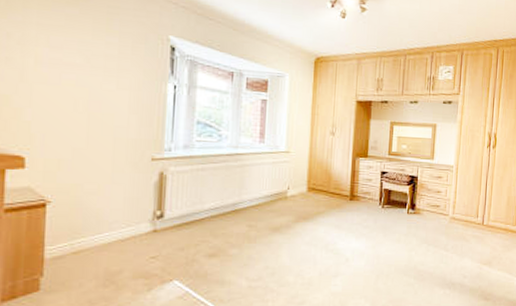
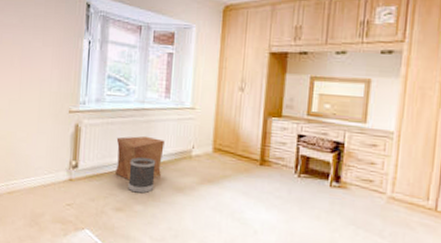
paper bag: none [207,180,260,226] -> present [115,135,165,181]
wastebasket: none [222,201,251,237] -> present [128,157,156,194]

